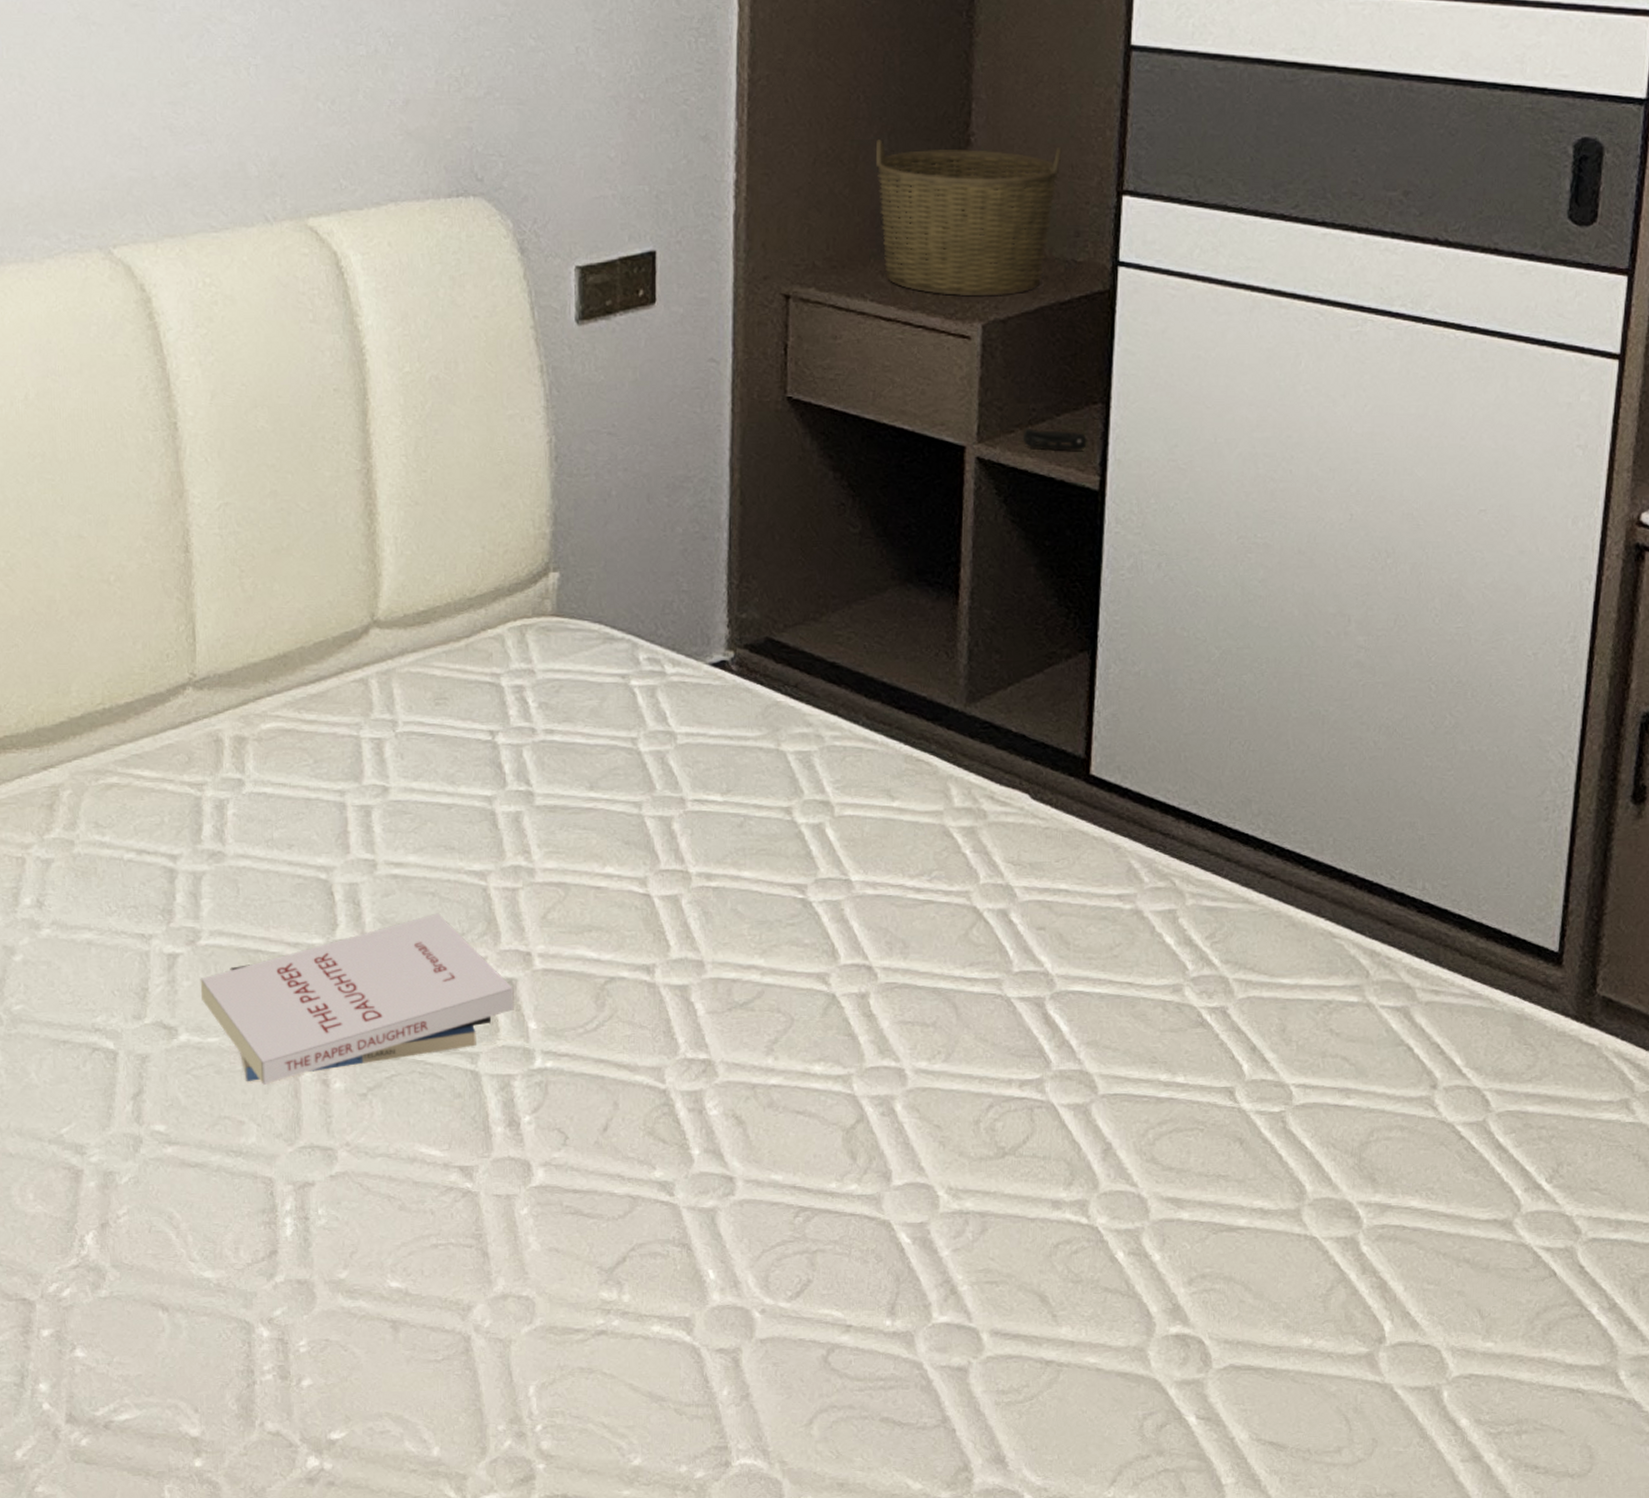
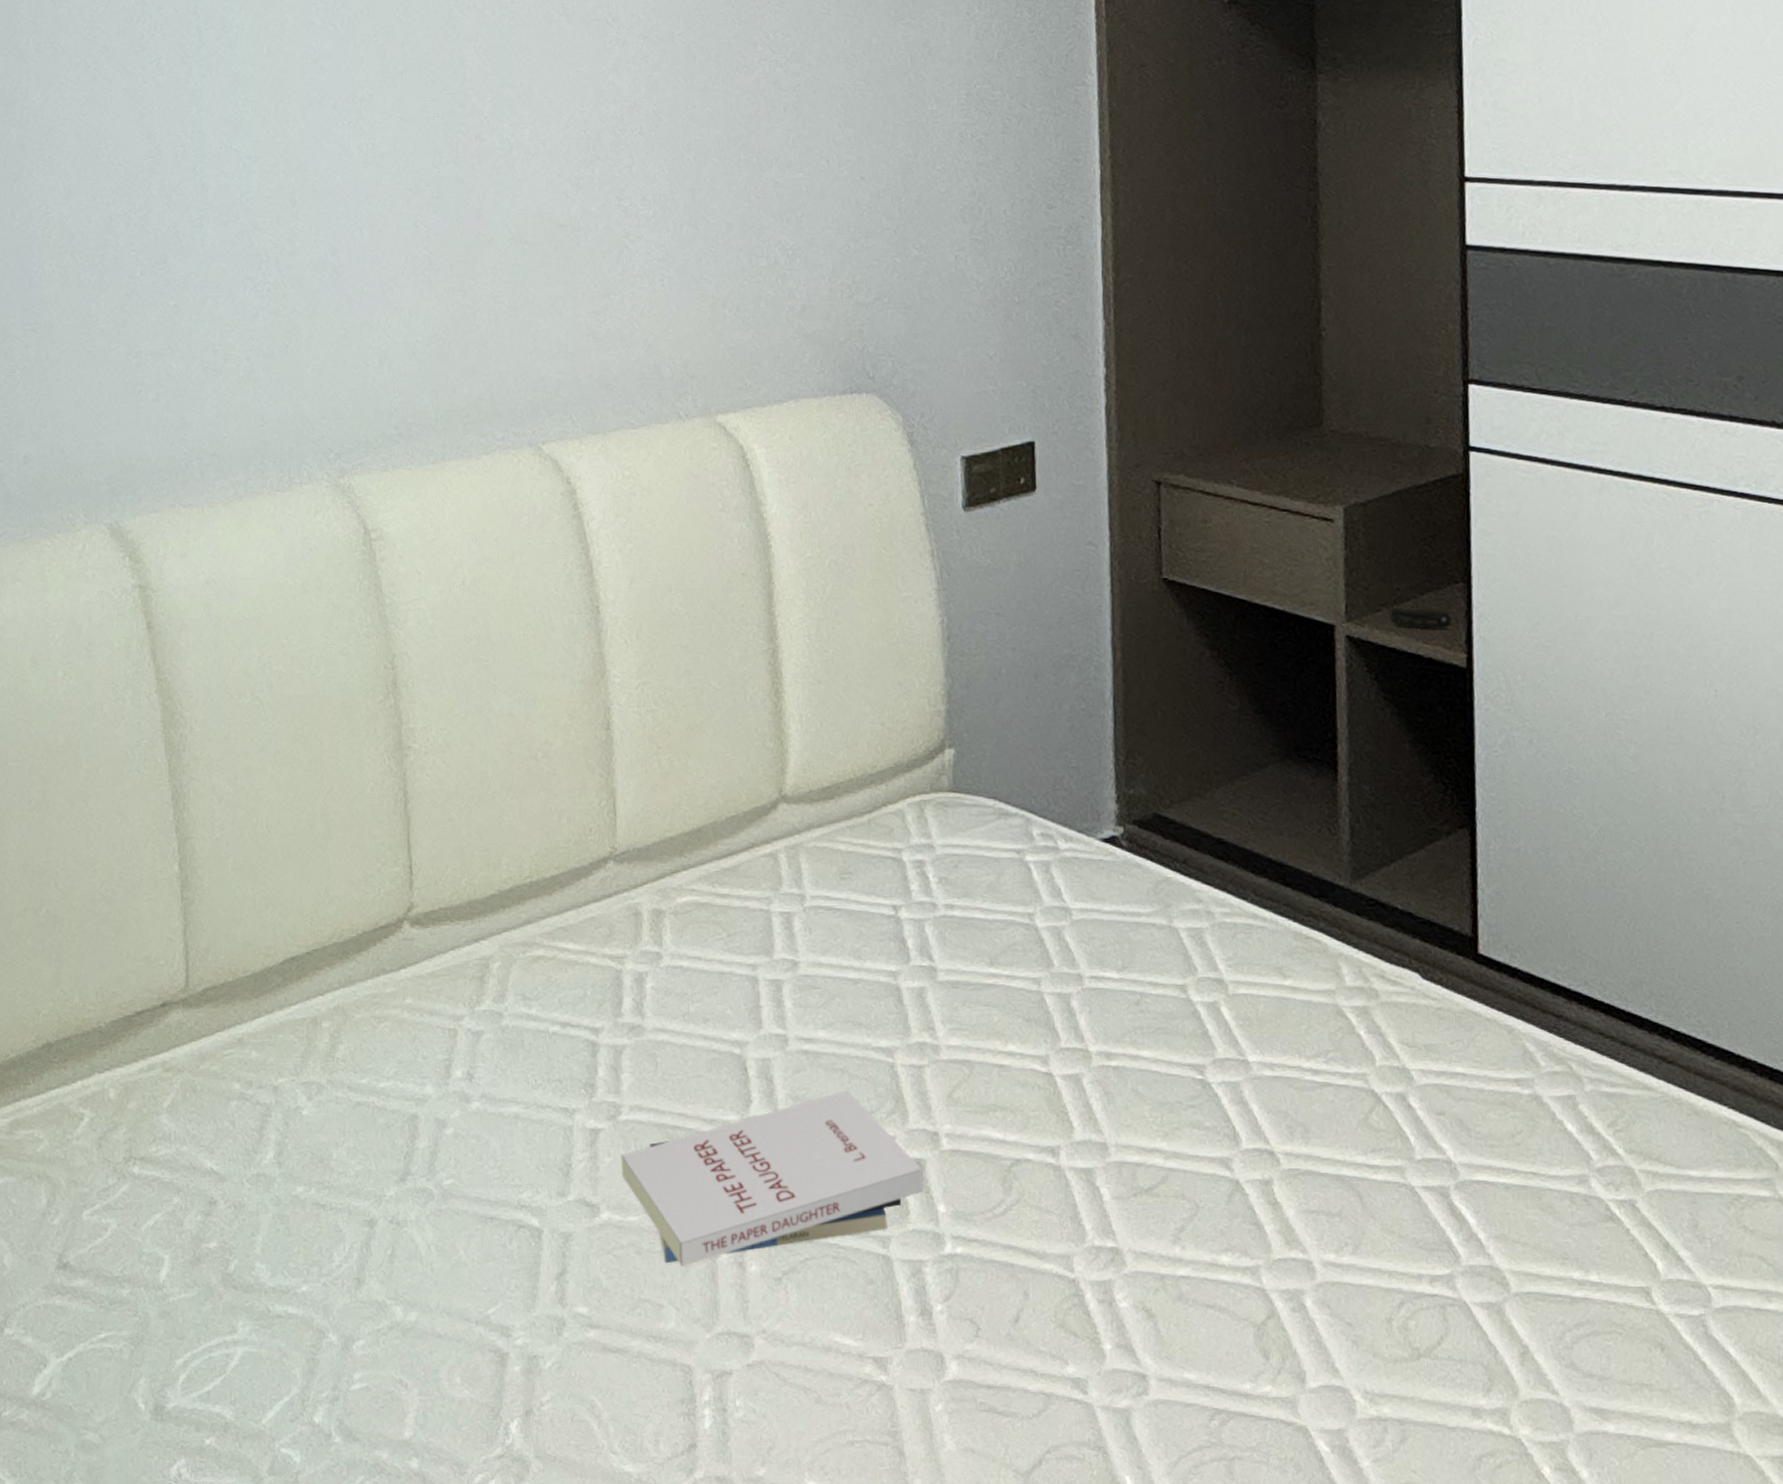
basket: present [875,139,1062,296] -> none [1233,335,1408,481]

